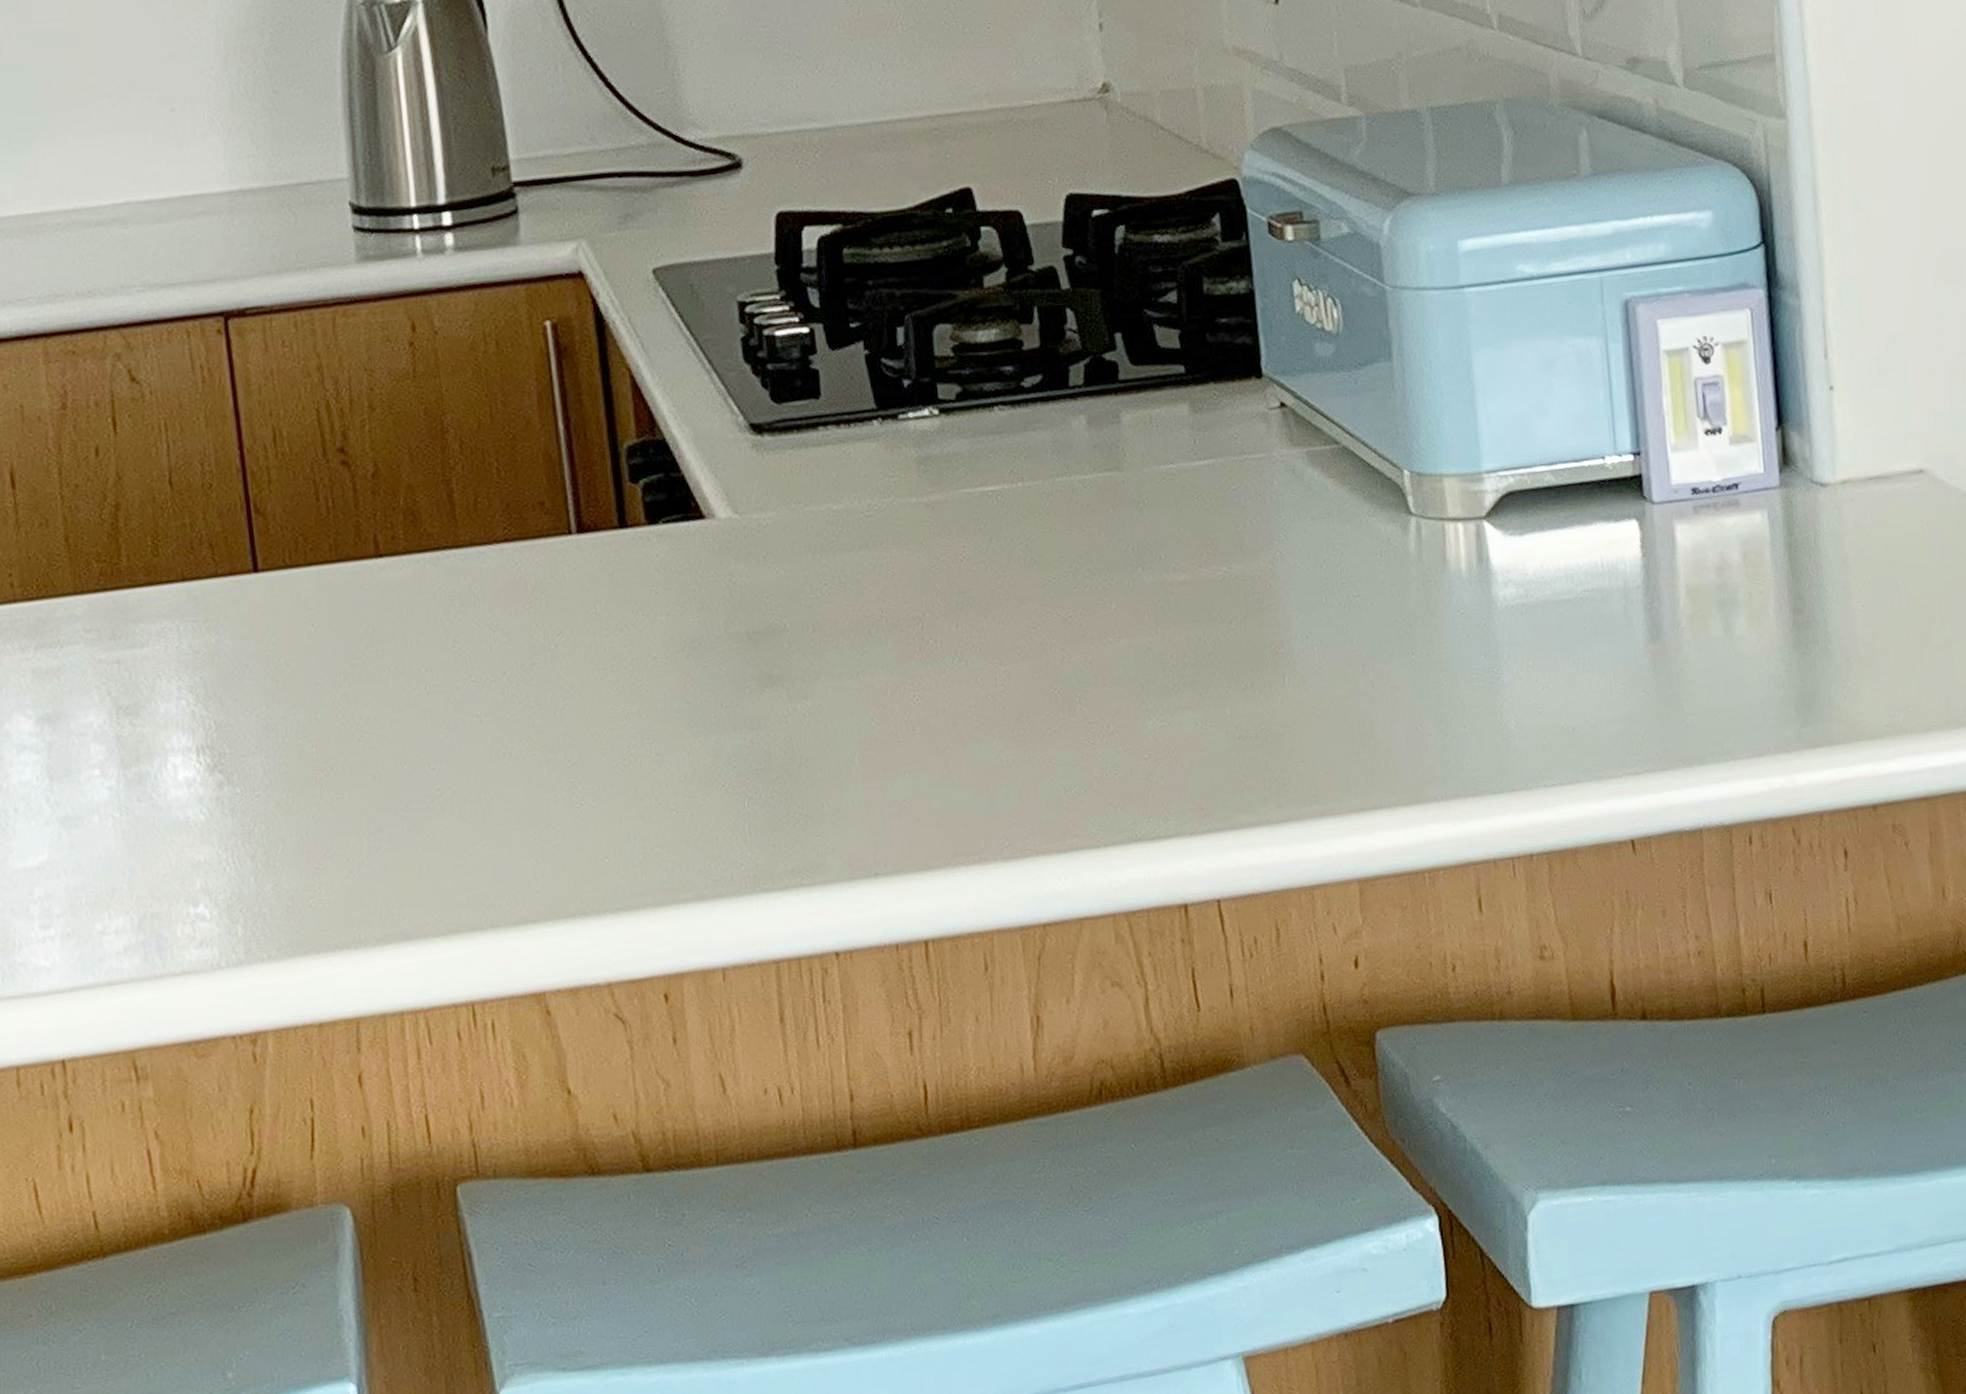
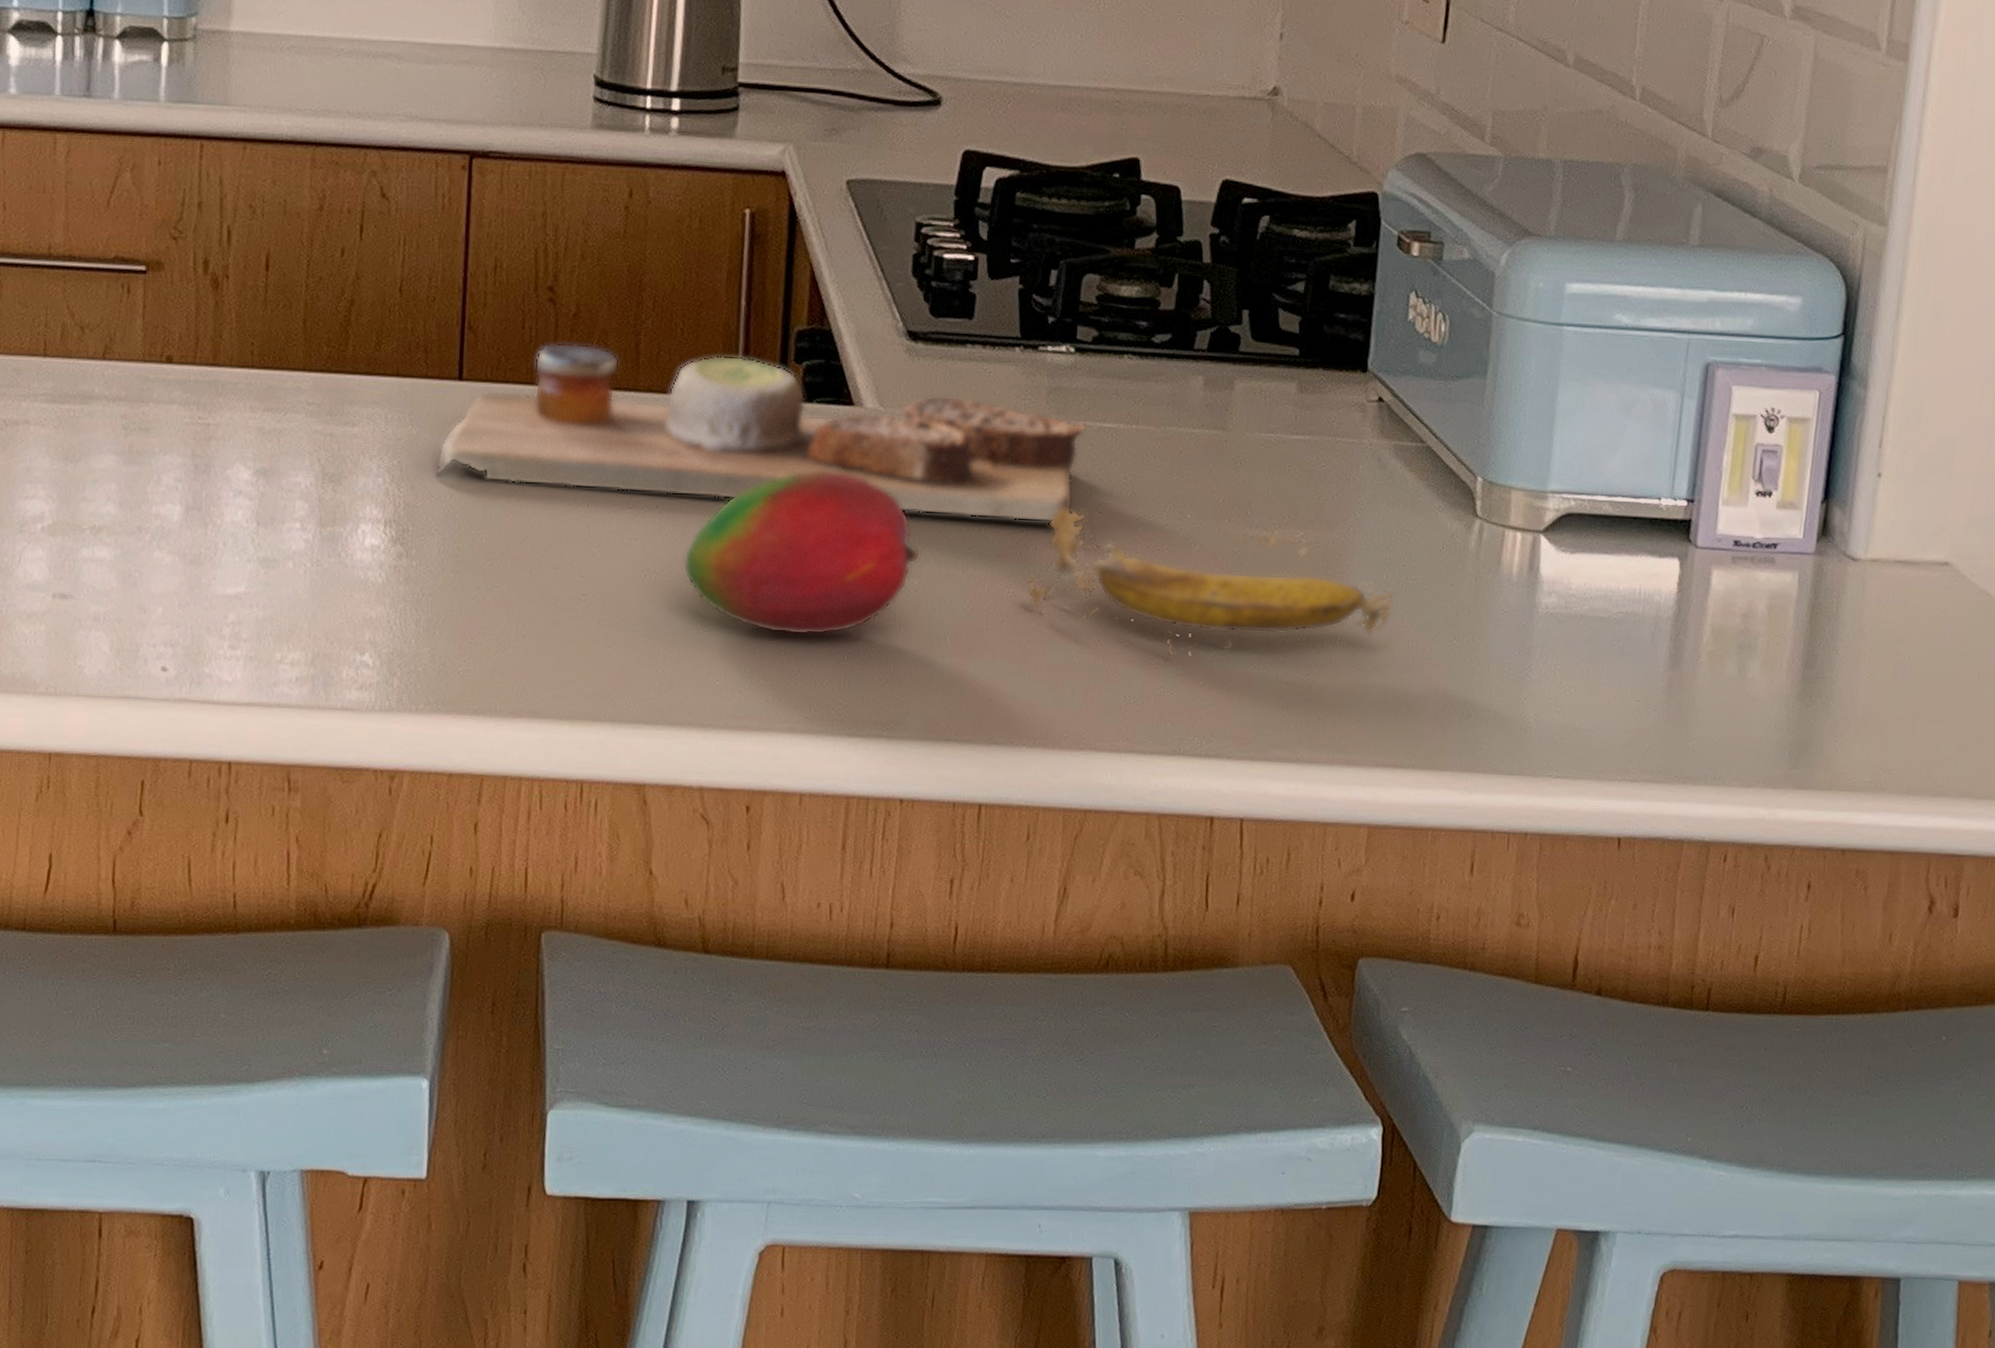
cutting board: none [243,486,969,685] -> present [435,342,1088,524]
fruit: none [544,596,810,792] -> present [683,471,921,636]
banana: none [932,567,1340,735] -> present [1026,506,1396,658]

